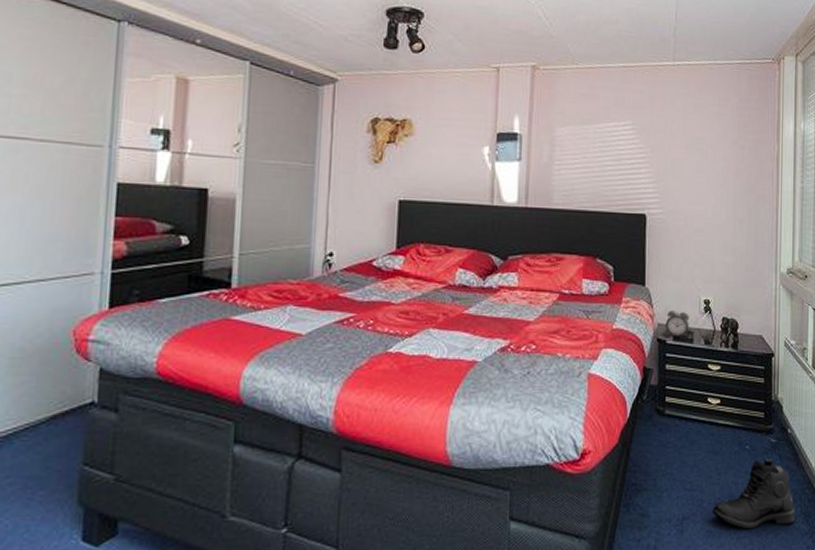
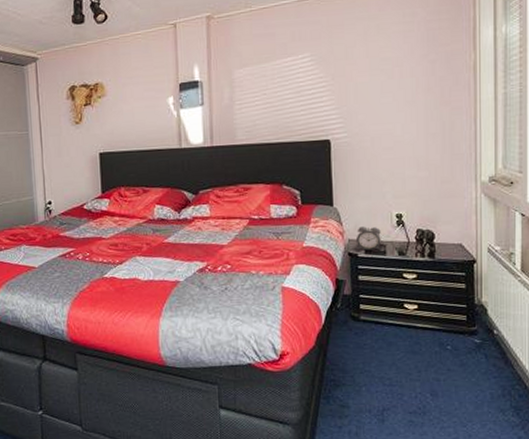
boot: present [713,459,796,530] -> none [414,358,505,420]

